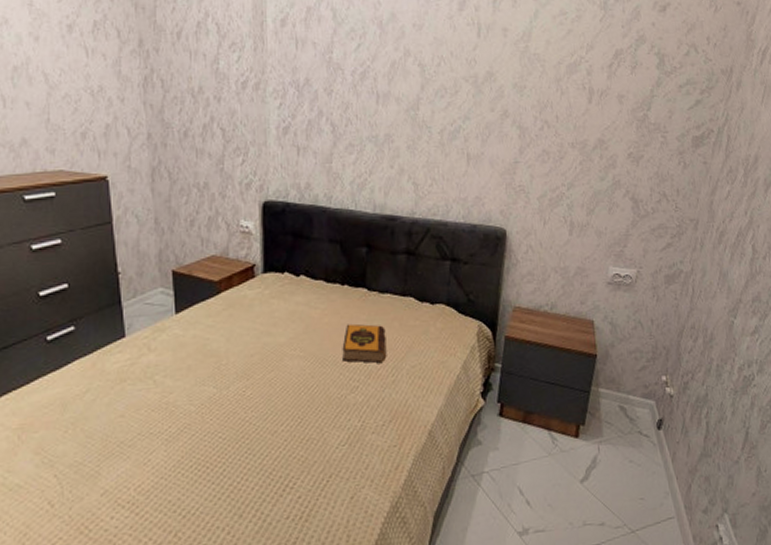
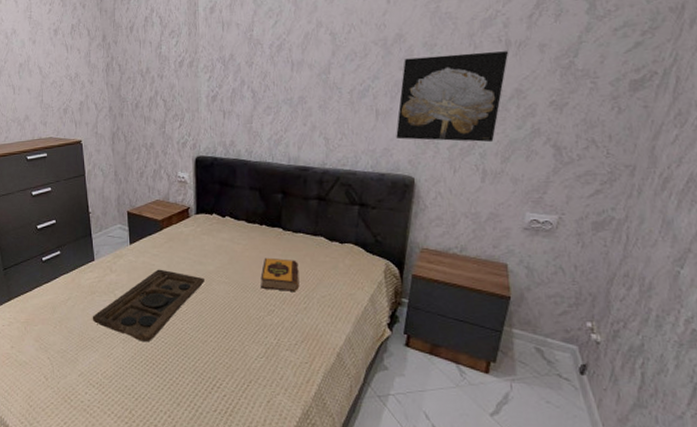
decorative tray: none [121,344,274,441] -> present [92,269,204,343]
wall art: none [487,98,592,194] -> present [396,51,508,143]

